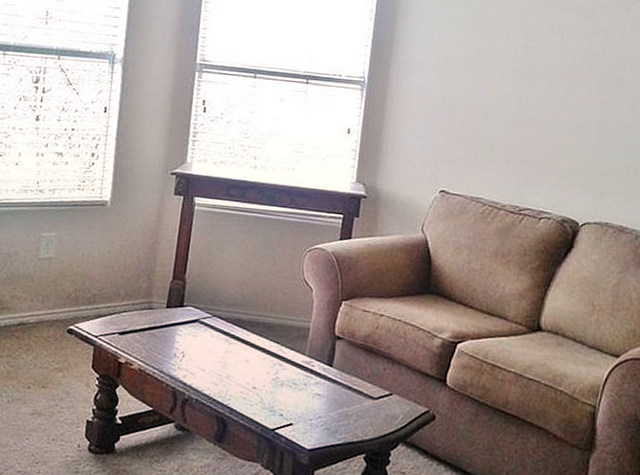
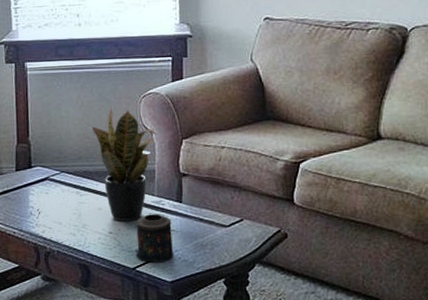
potted plant: none [252,259,317,379] -> present [92,109,157,221]
candle: none [276,374,319,428] -> present [135,214,174,263]

